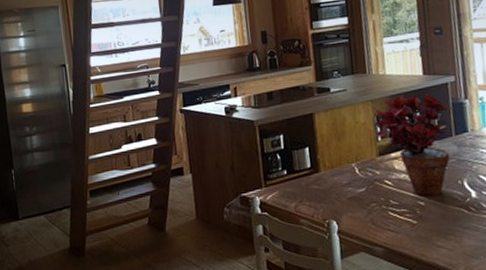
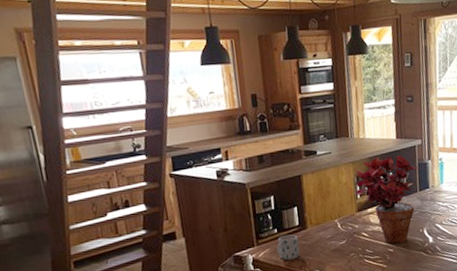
mug: none [286,177,312,206] -> present [276,234,300,261]

